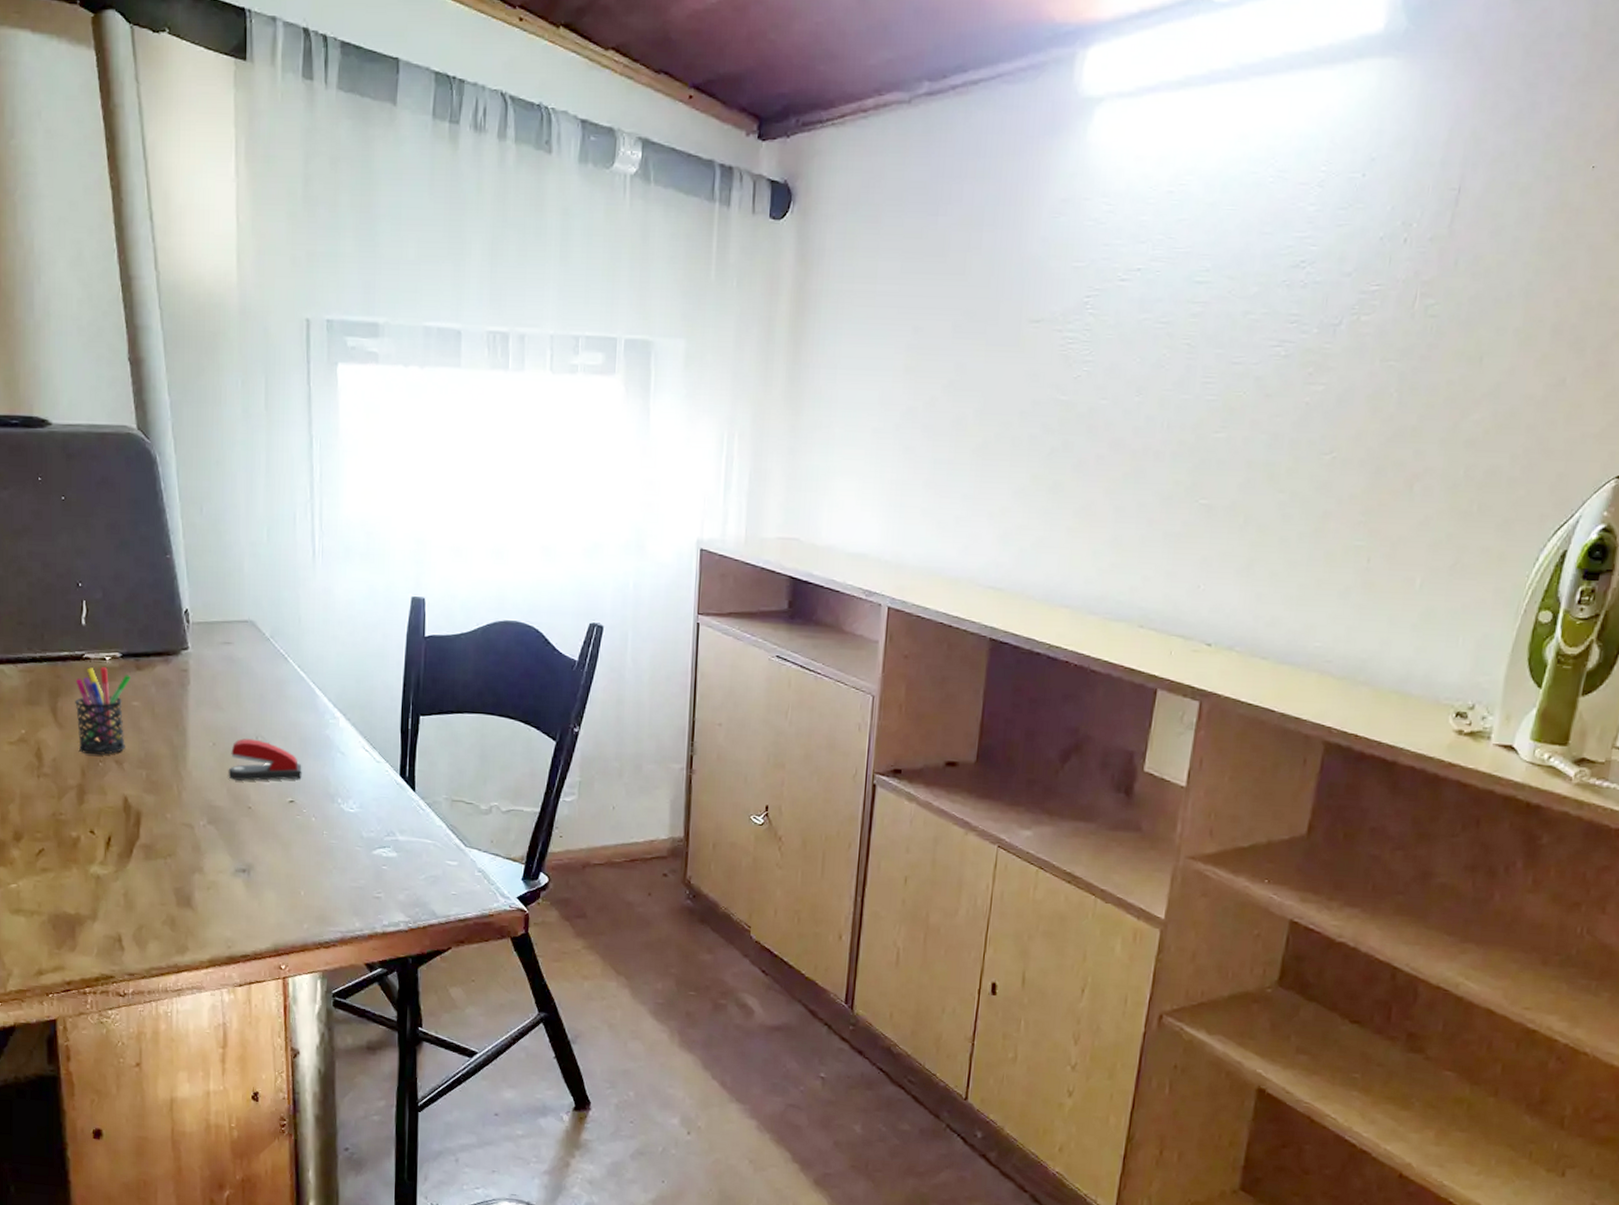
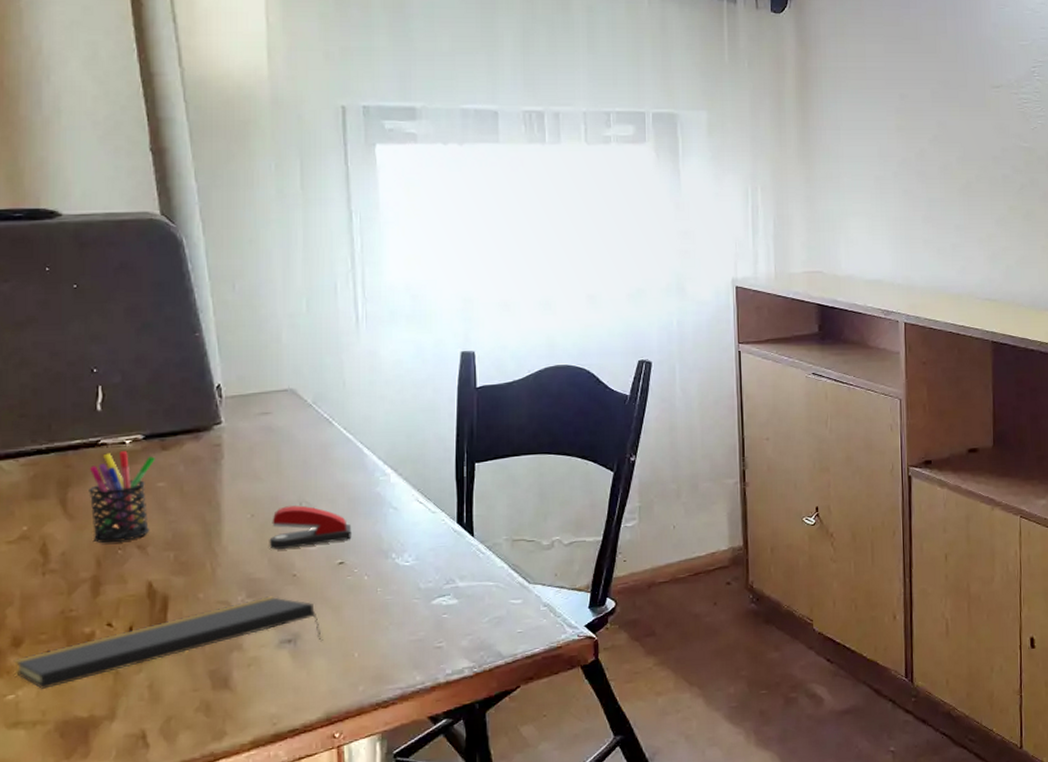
notepad: none [15,824,274,884] -> present [13,596,323,690]

